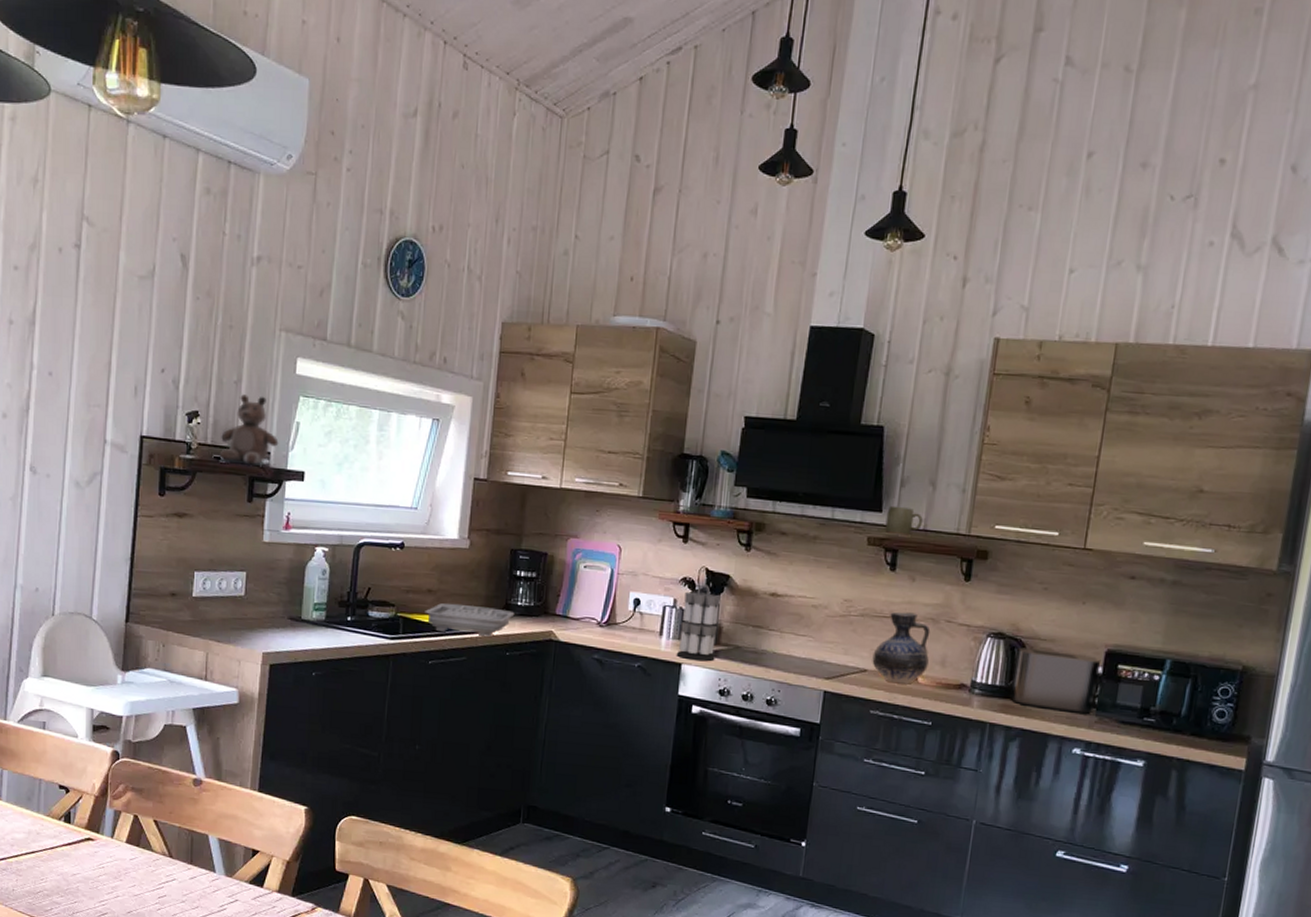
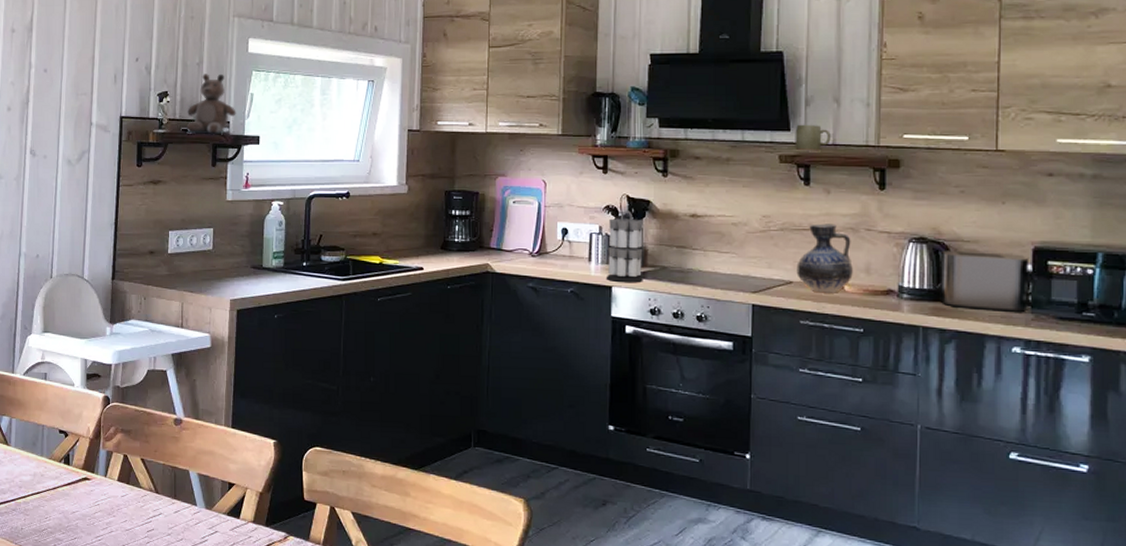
dish rack: present [425,603,515,638] -> none [371,244,453,274]

